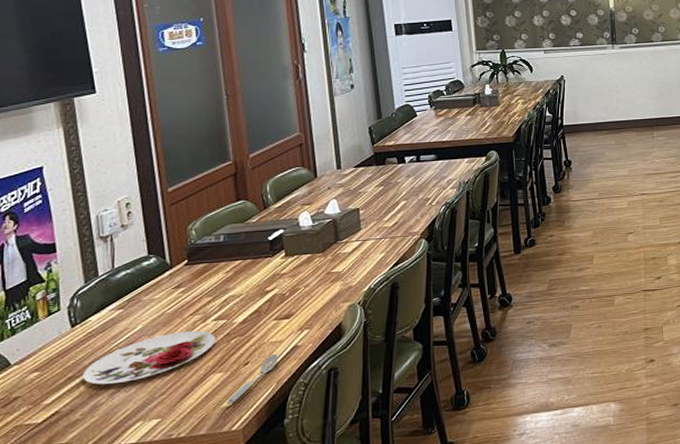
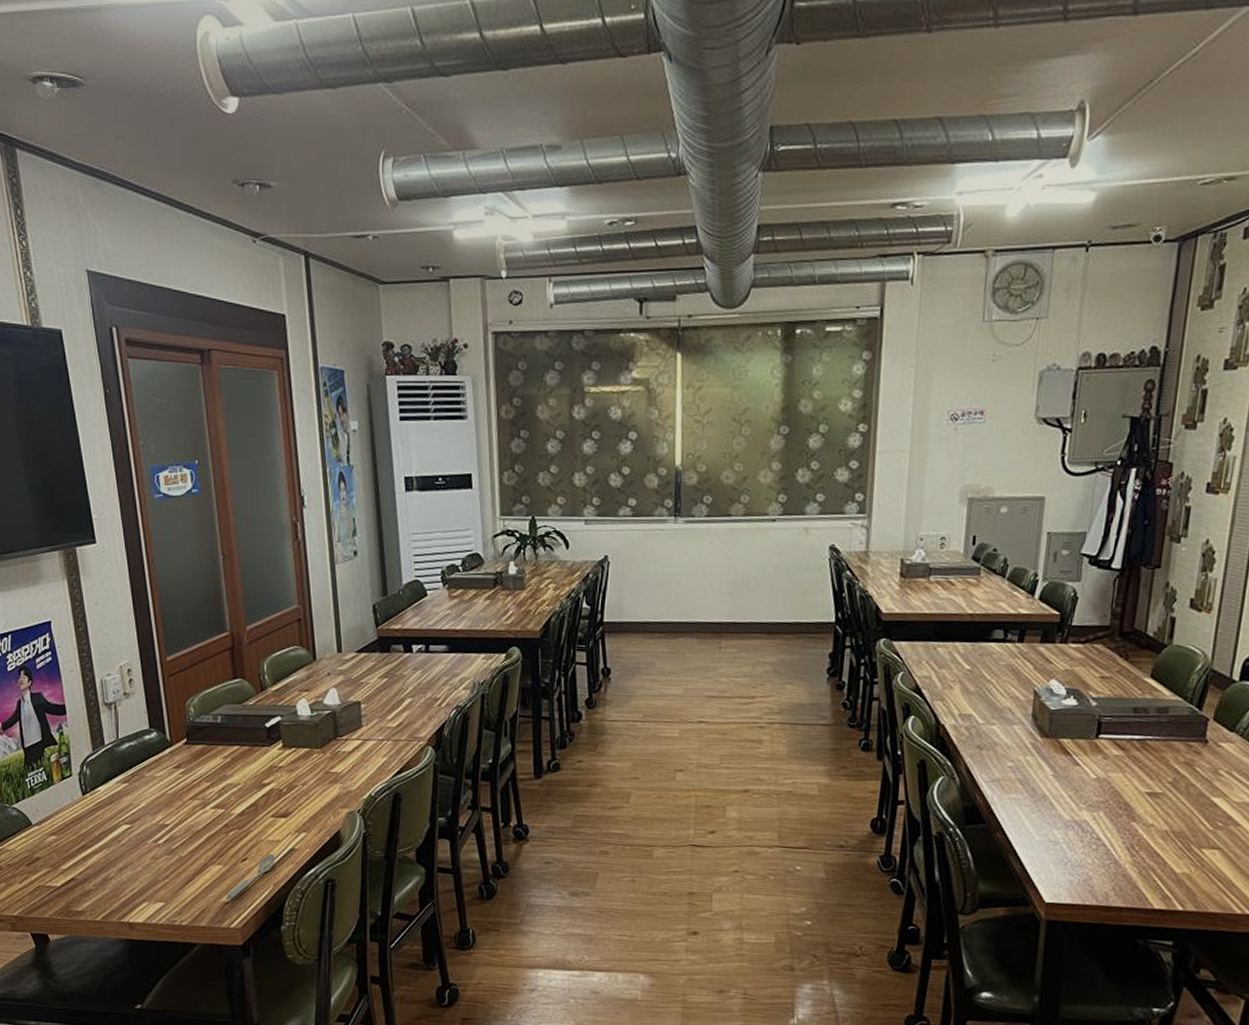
plate: present [82,330,215,385] -> none [94,815,214,860]

